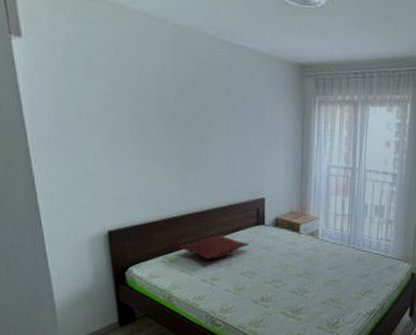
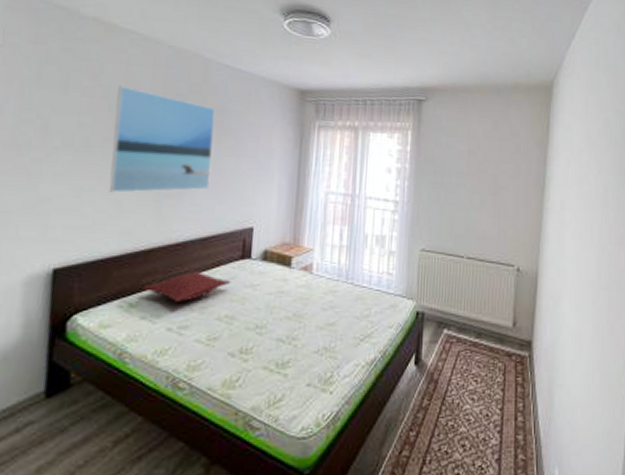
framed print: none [134,67,224,168] -> present [109,85,216,193]

